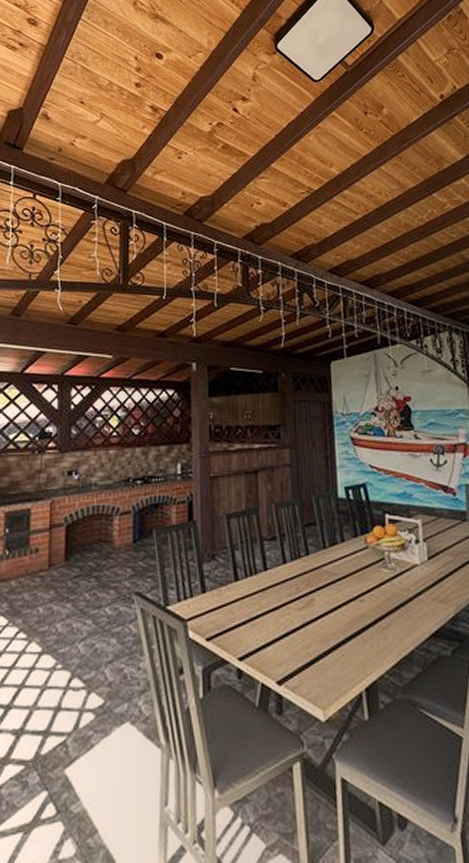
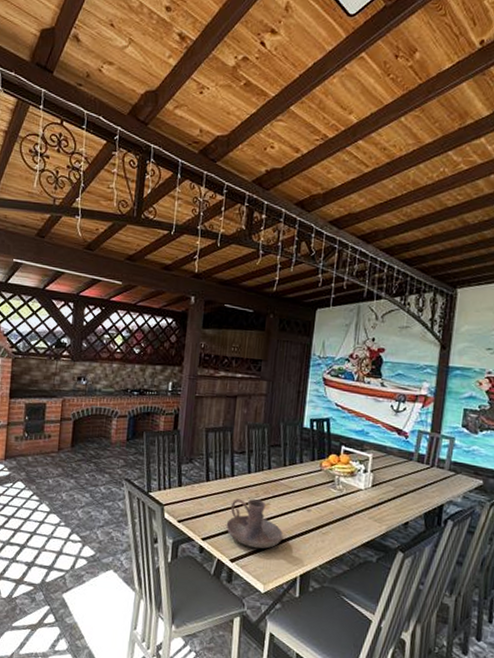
candle holder: none [266,596,337,660] -> present [226,498,284,549]

